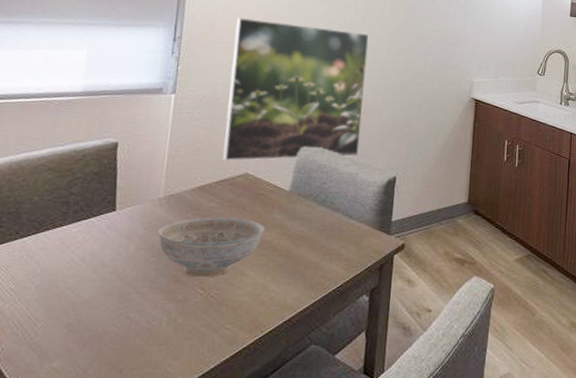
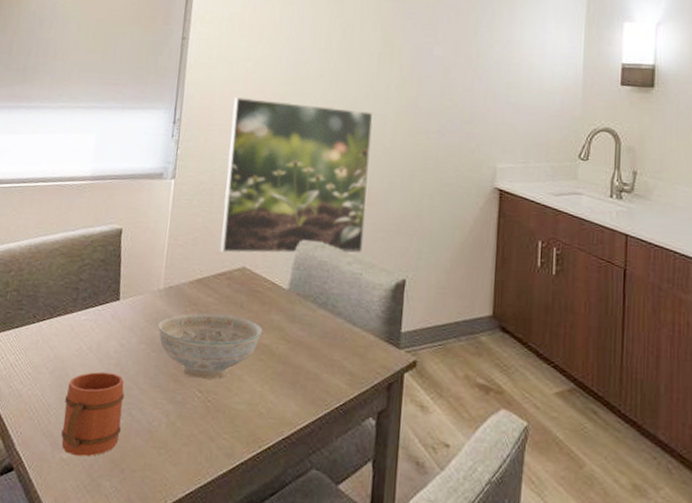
mug: none [50,280,122,364] -> present [61,371,124,457]

